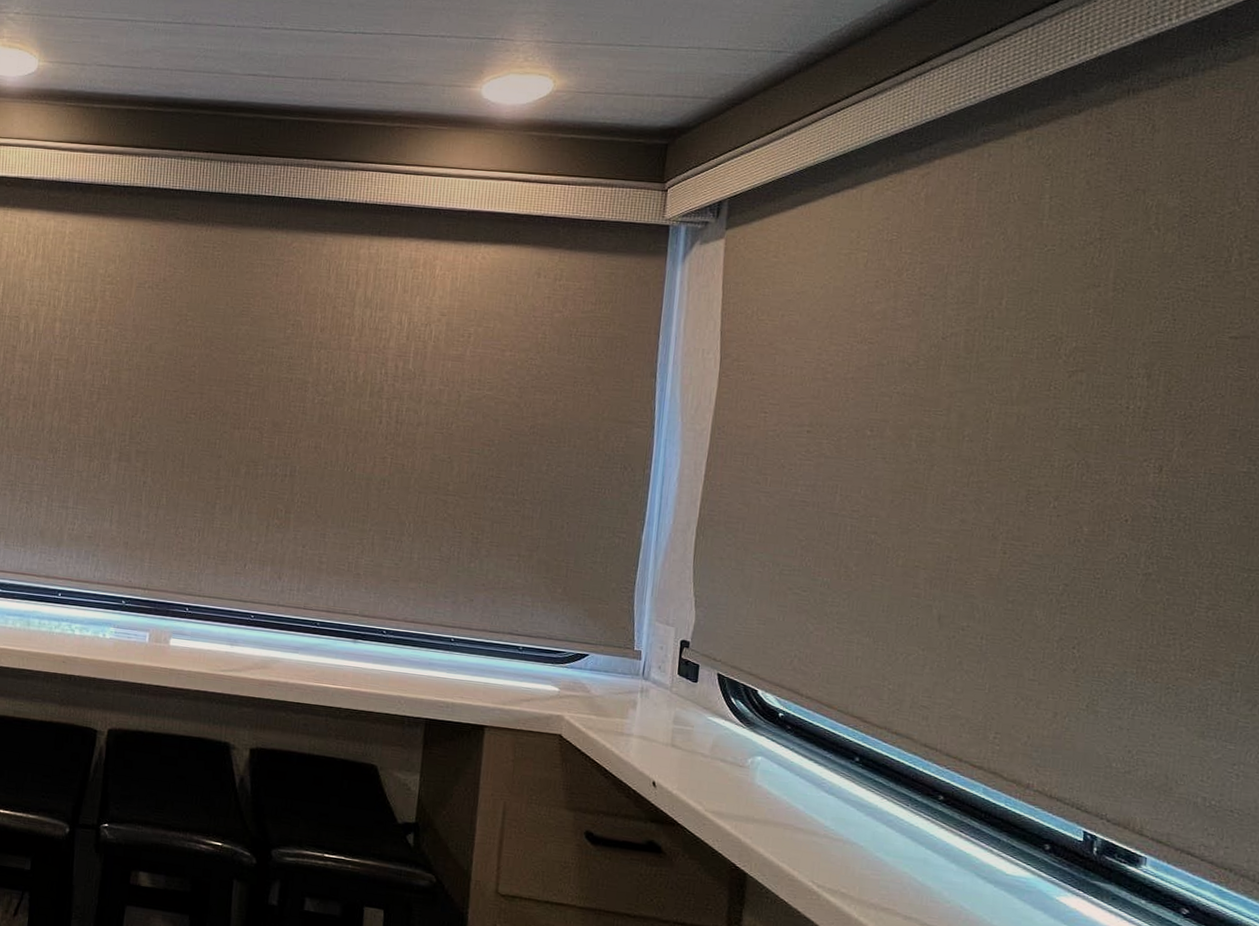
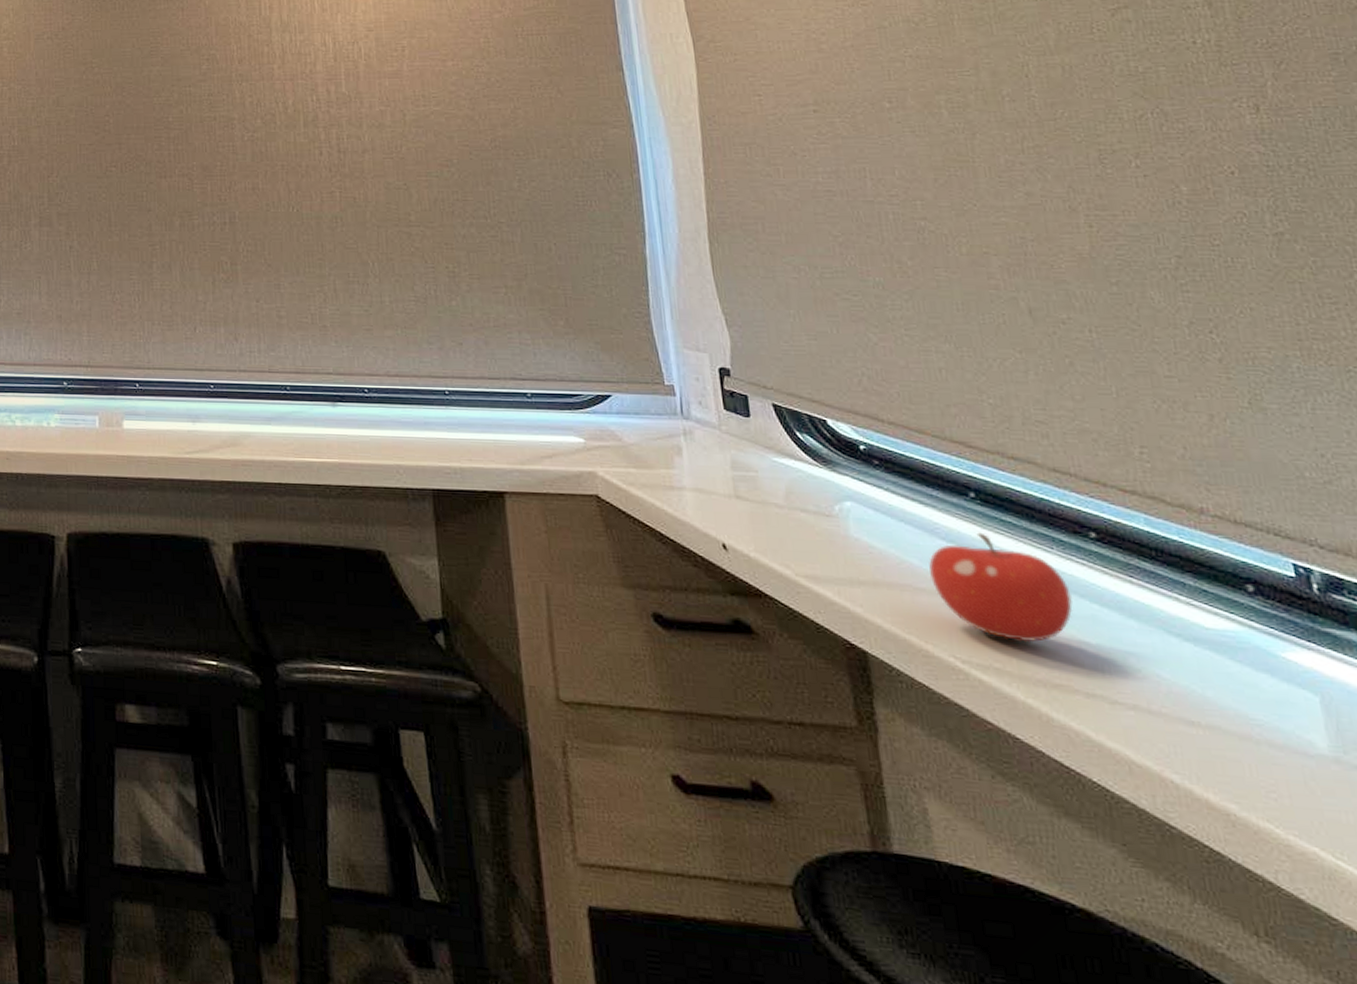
fruit: none [808,788,914,875] -> present [929,532,1073,643]

